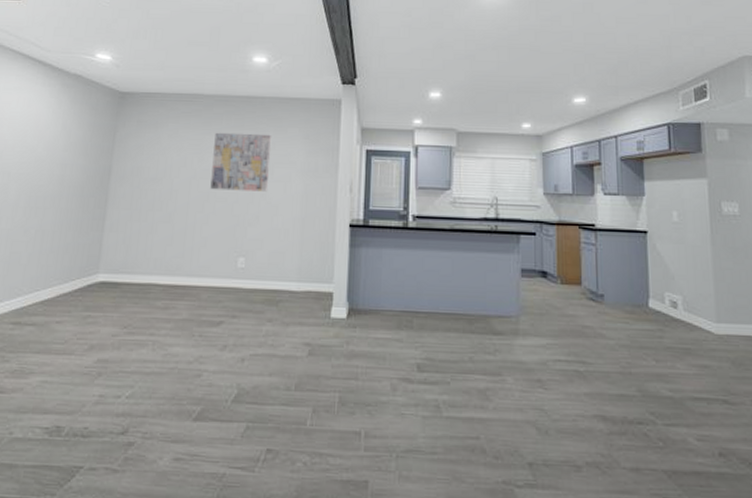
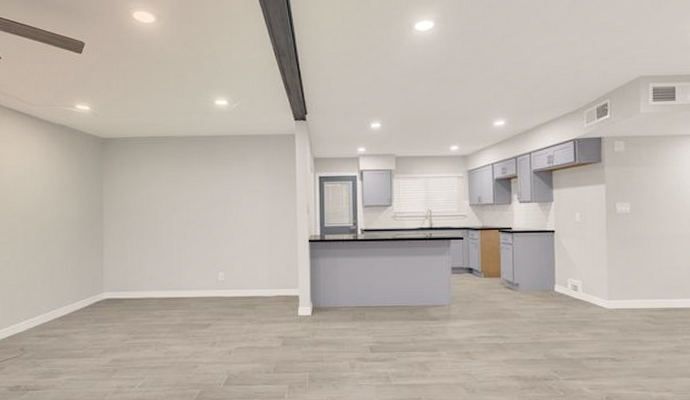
wall art: present [210,132,272,192] -> none [189,168,239,218]

